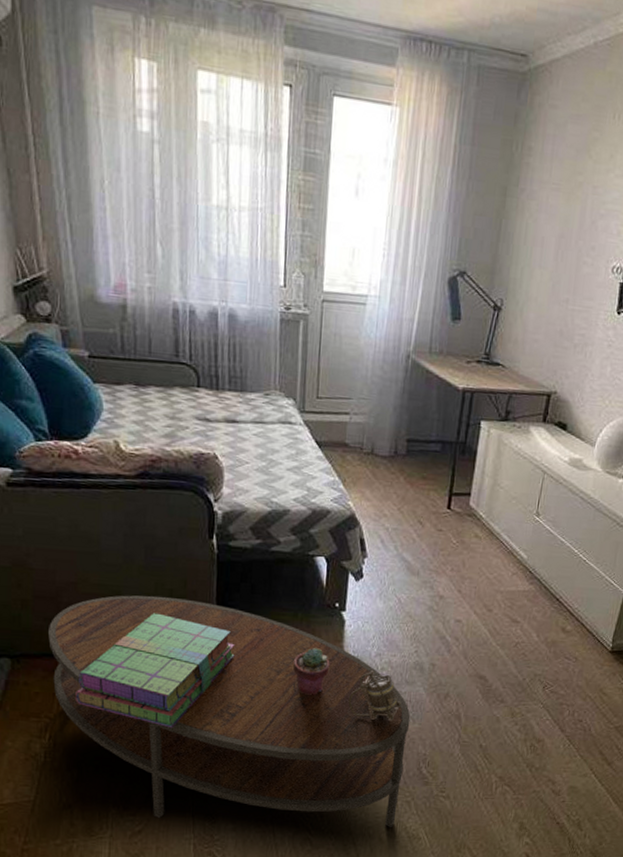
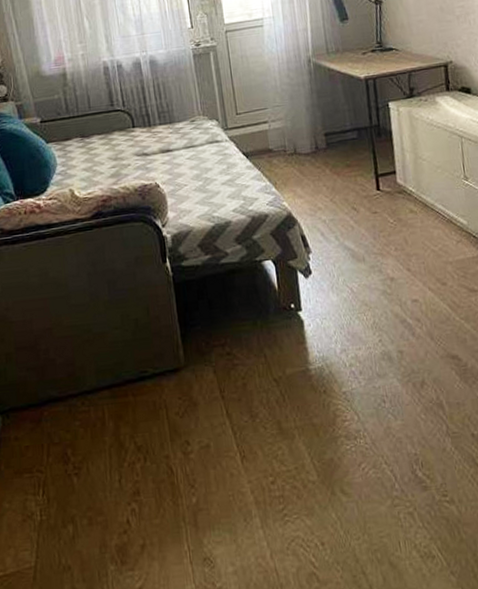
coffee table: present [47,595,411,827] -> none [31,326,402,571]
stack of books: present [75,613,235,728] -> none [62,345,205,465]
potted succulent: present [293,648,330,695] -> none [262,354,298,407]
mug: present [348,671,402,722] -> none [323,369,379,423]

